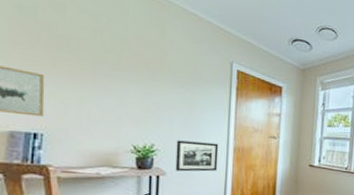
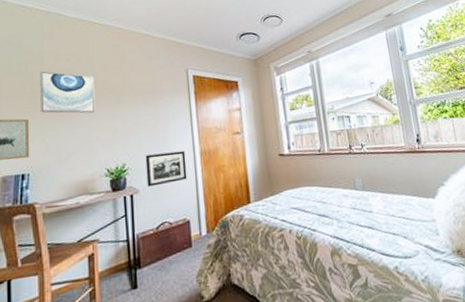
wall art: none [59,23,127,85] -> present [40,71,96,114]

